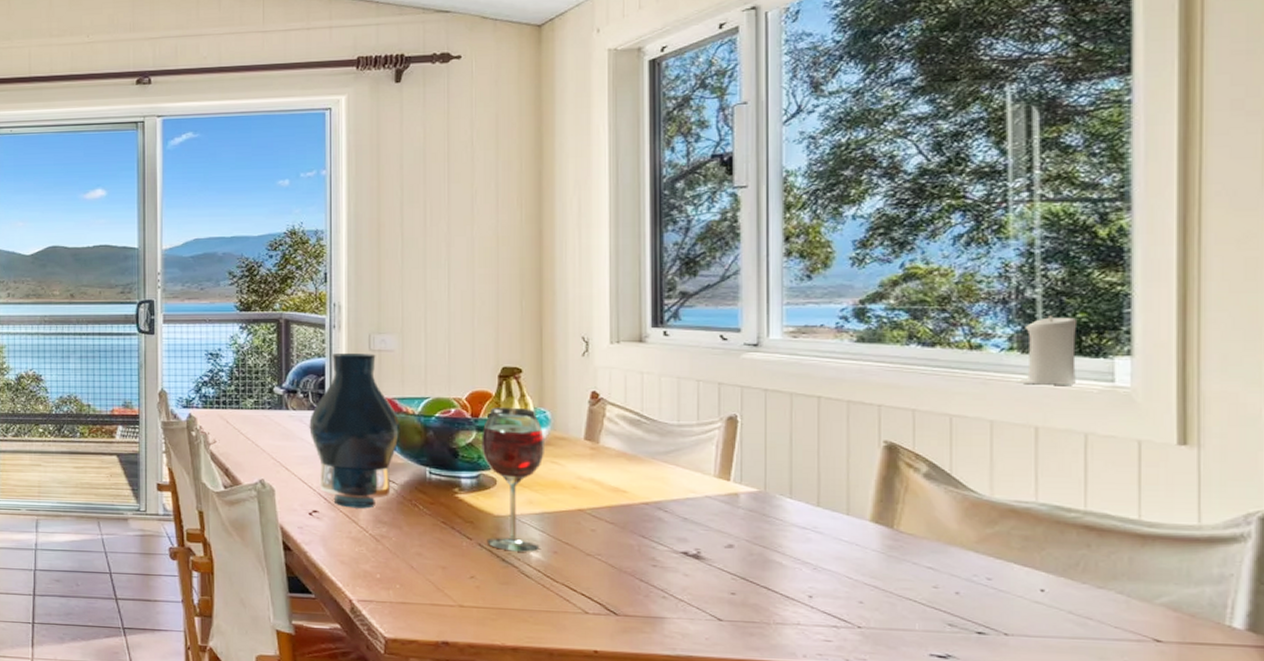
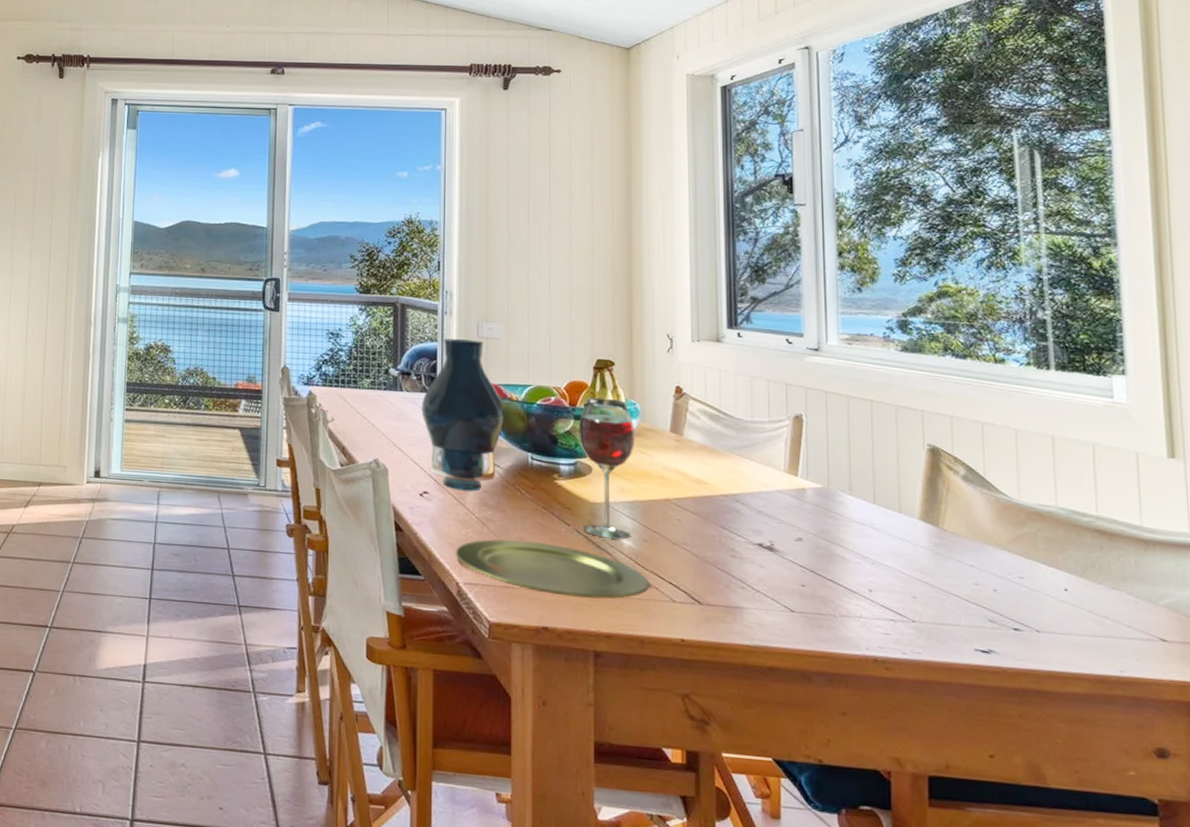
plate: none [347,555,561,613] -> present [455,539,651,600]
candle: present [1016,314,1078,385] -> none [1034,334,1082,399]

